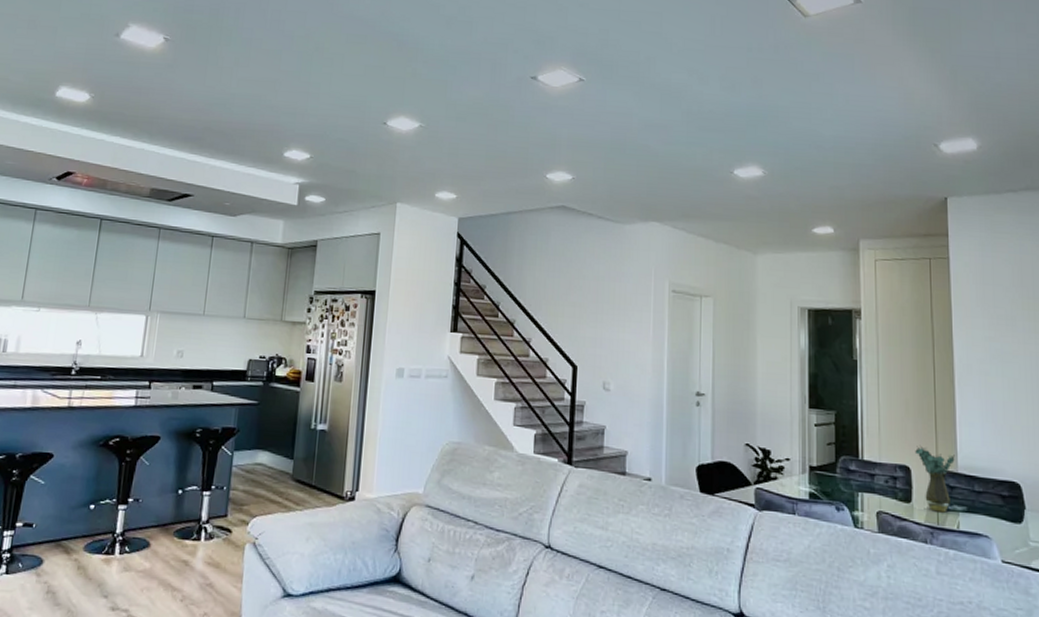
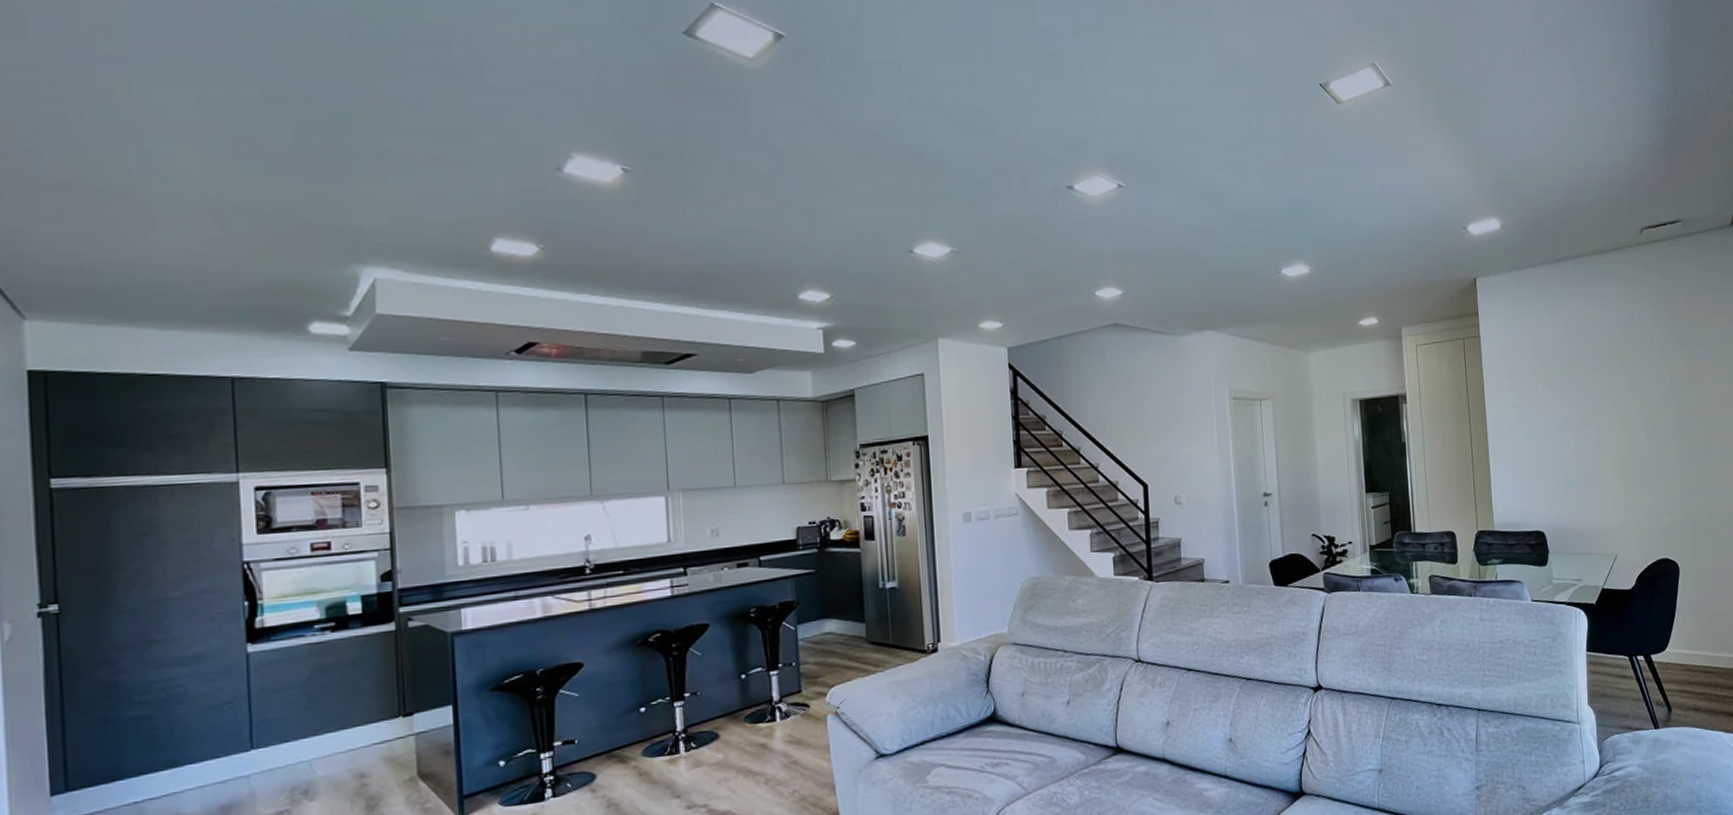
vase: present [915,445,955,513] -> none [1458,511,1491,568]

